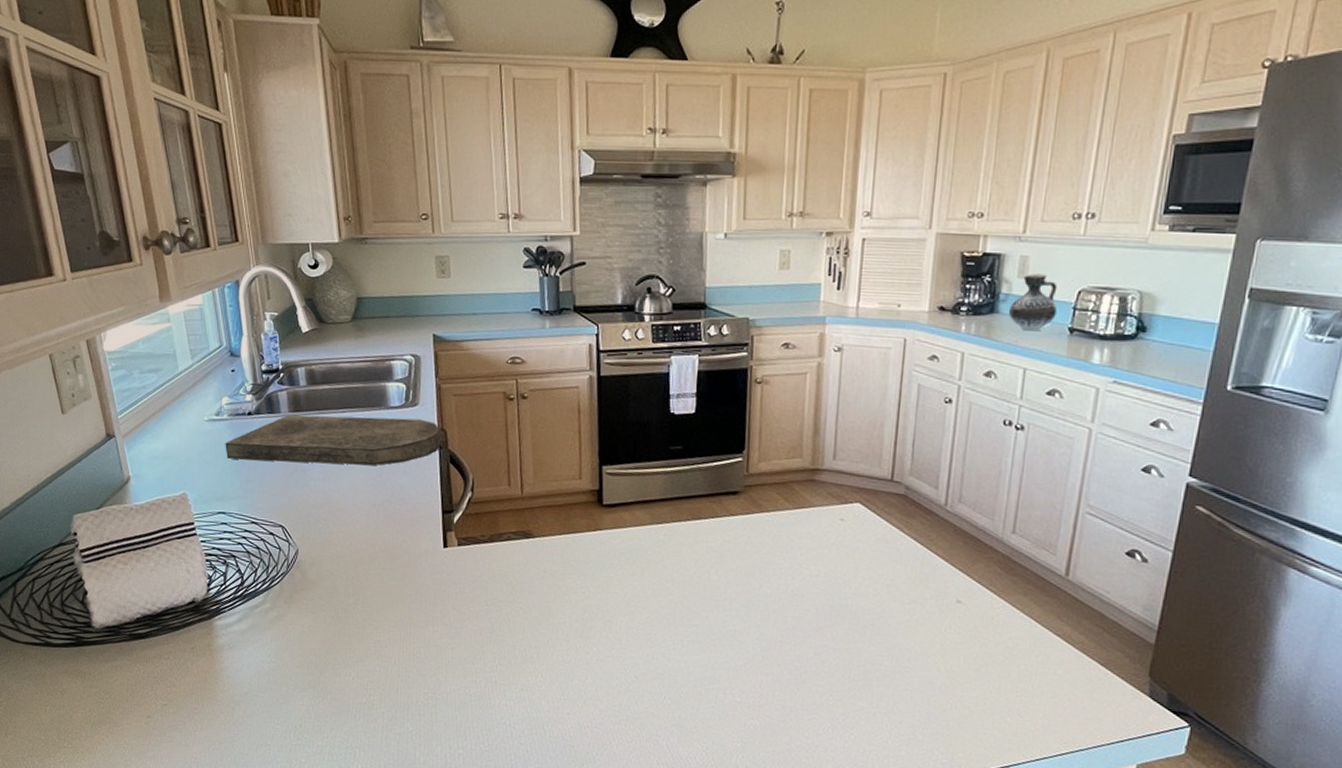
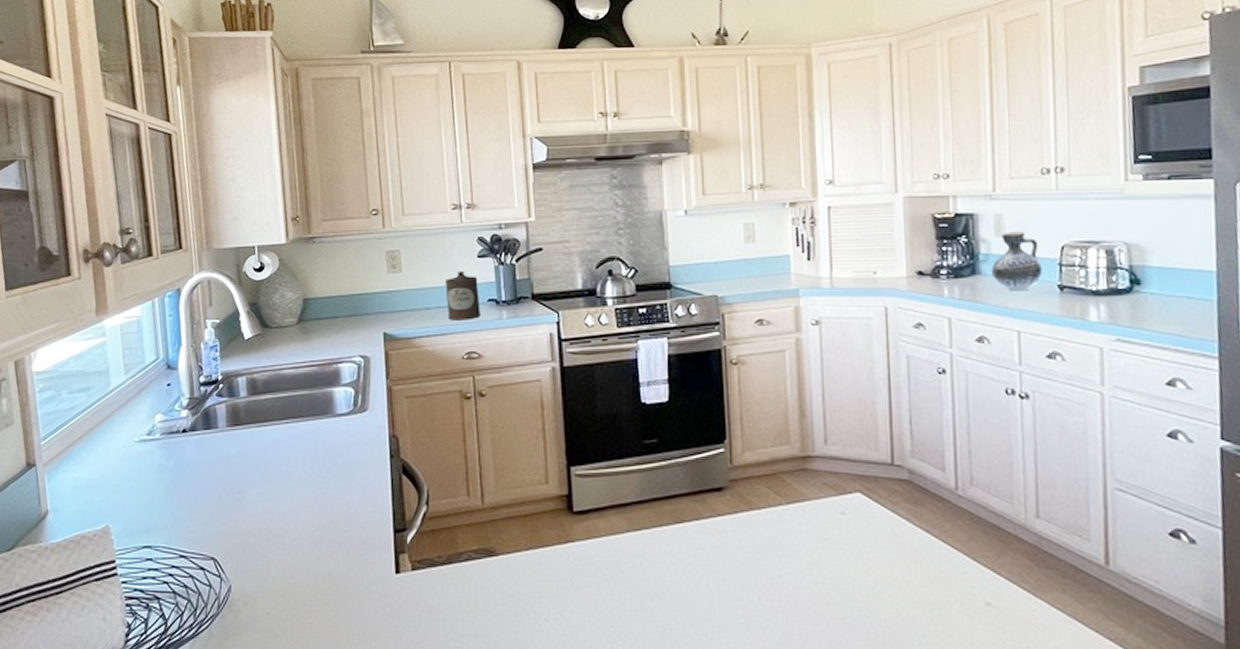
cutting board: present [225,414,441,466] -> none [155,426,393,484]
canister: none [492,280,525,328] -> present [445,271,480,321]

